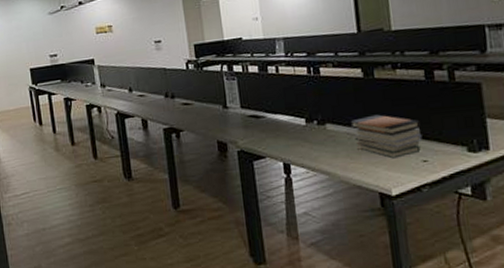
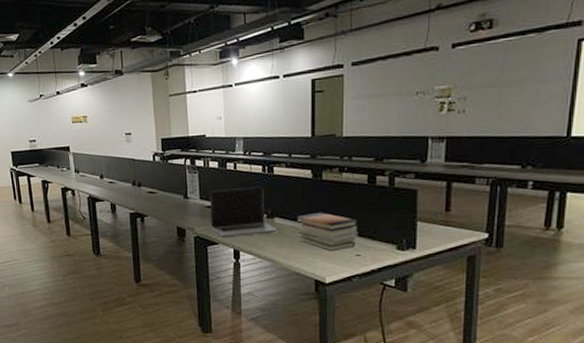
laptop computer: none [251,89,331,150] -> present [210,186,278,238]

